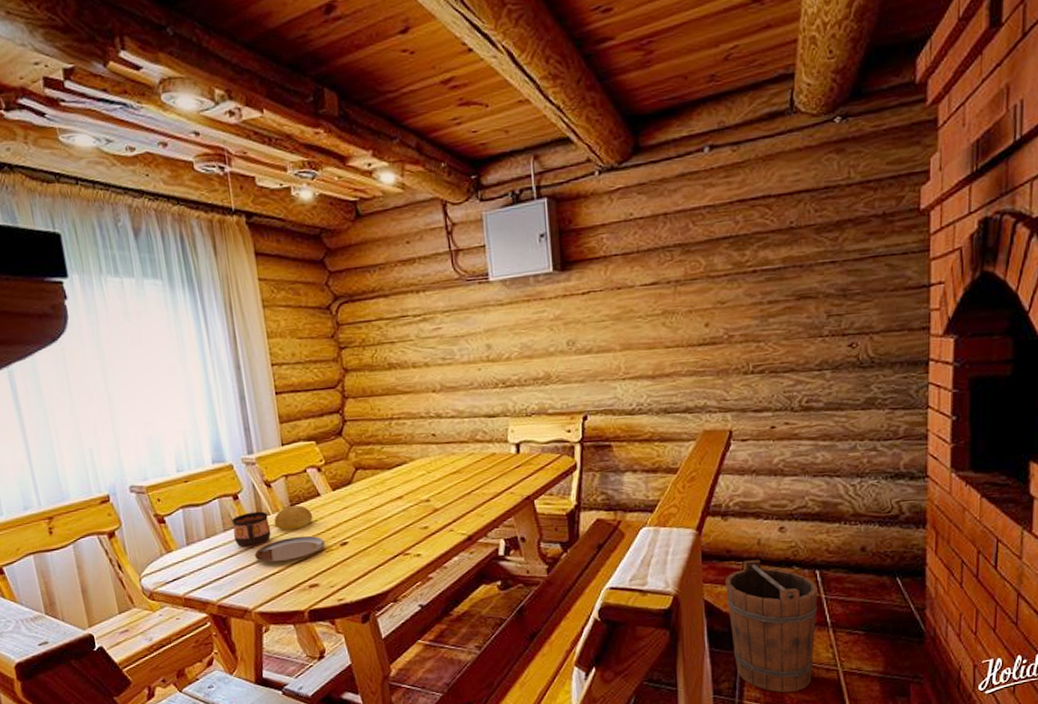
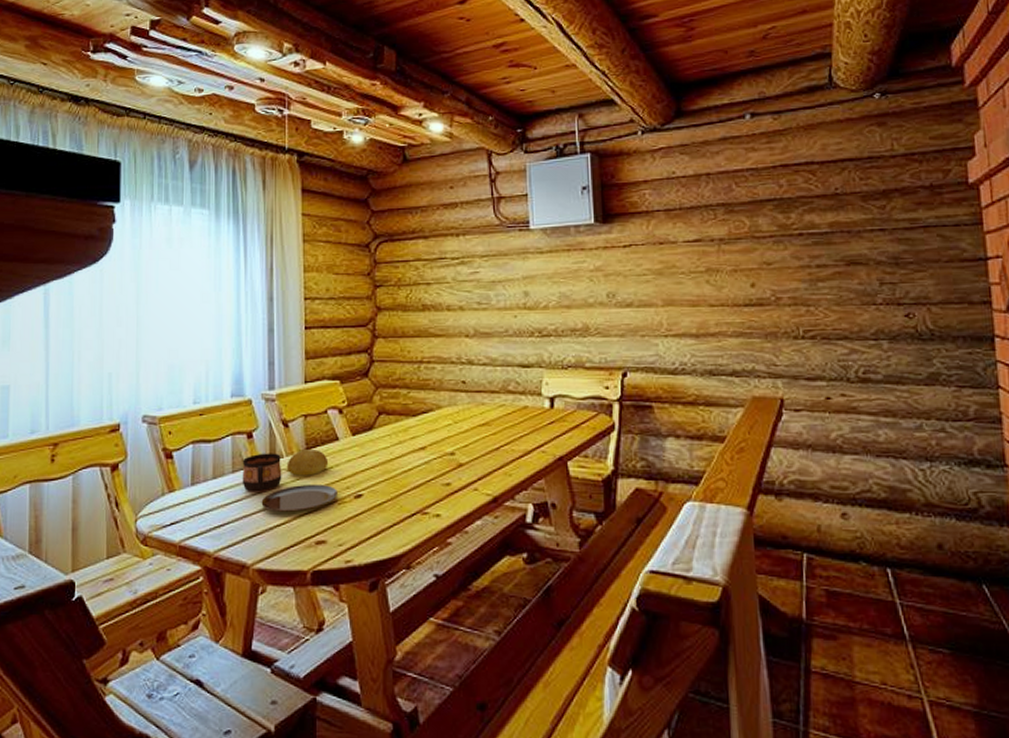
wooden bucket: present [726,559,817,693] -> none [782,550,892,723]

